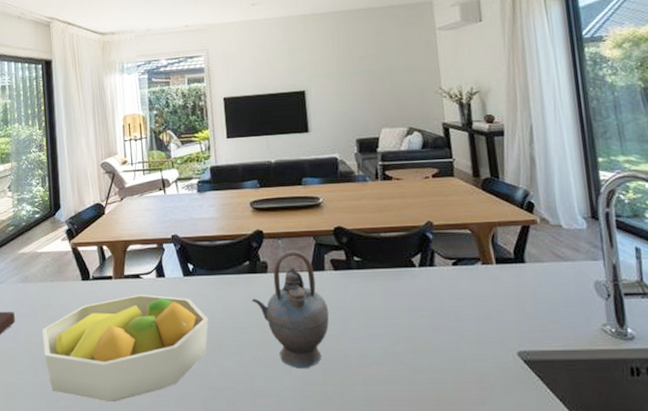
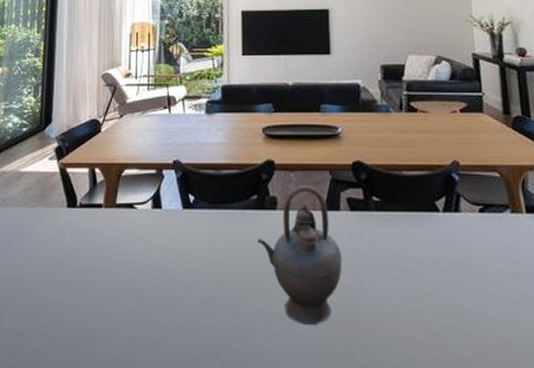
fruit bowl: present [42,294,209,403] -> none [14,228,207,357]

